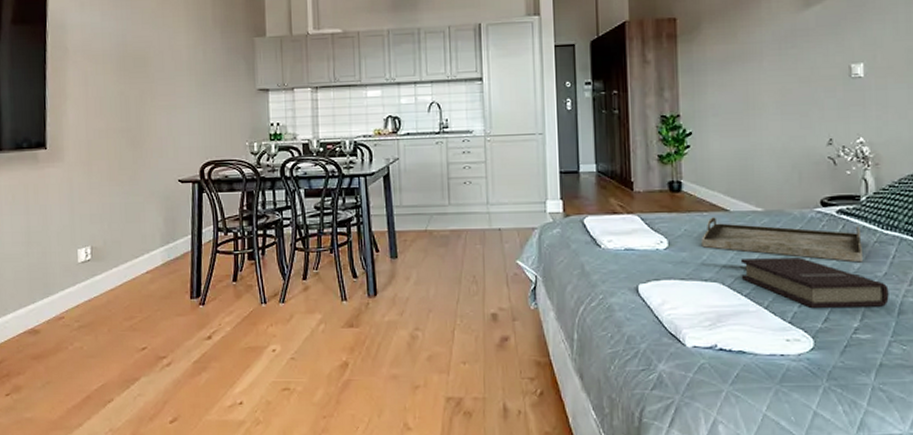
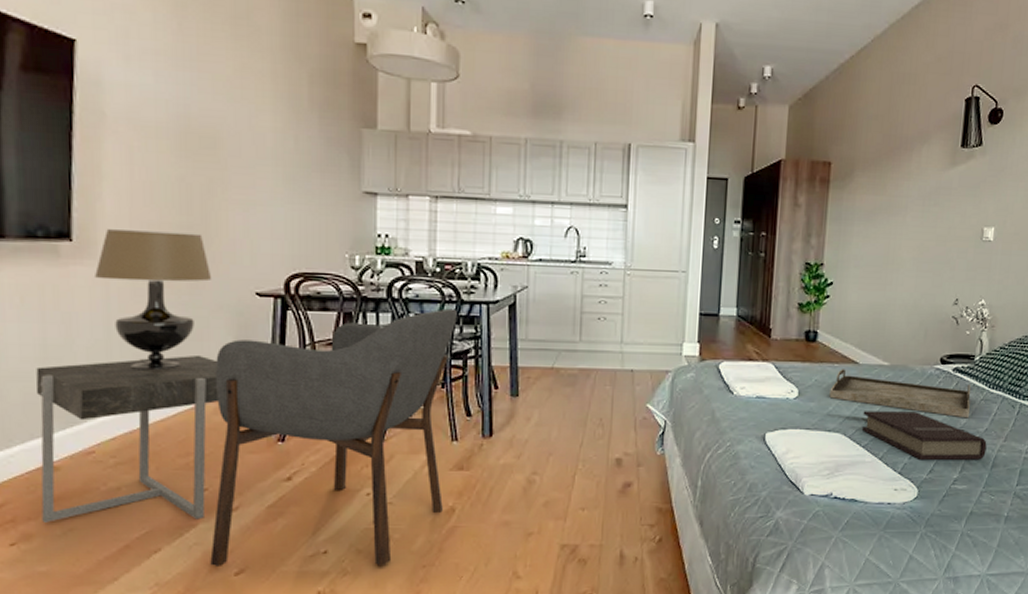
side table: none [23,234,153,377] -> present [35,354,218,523]
table lamp: none [61,135,146,248] -> present [93,228,212,370]
armchair: none [150,182,340,416] -> present [210,308,457,568]

